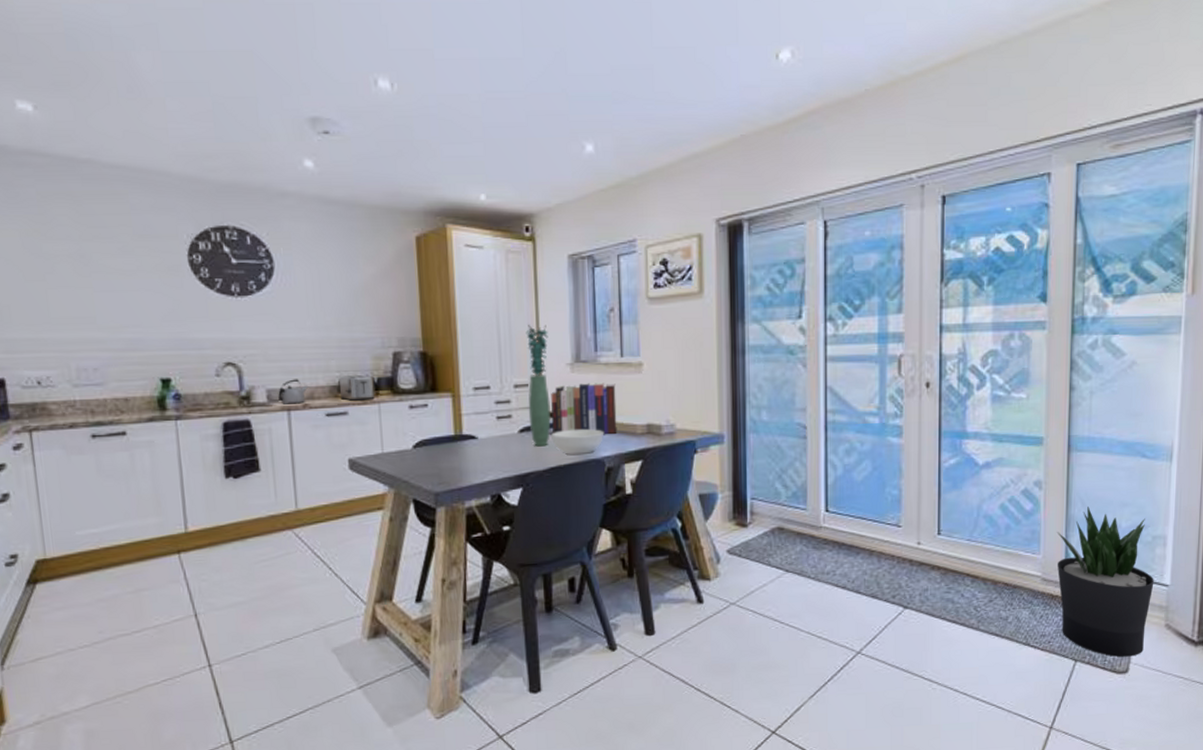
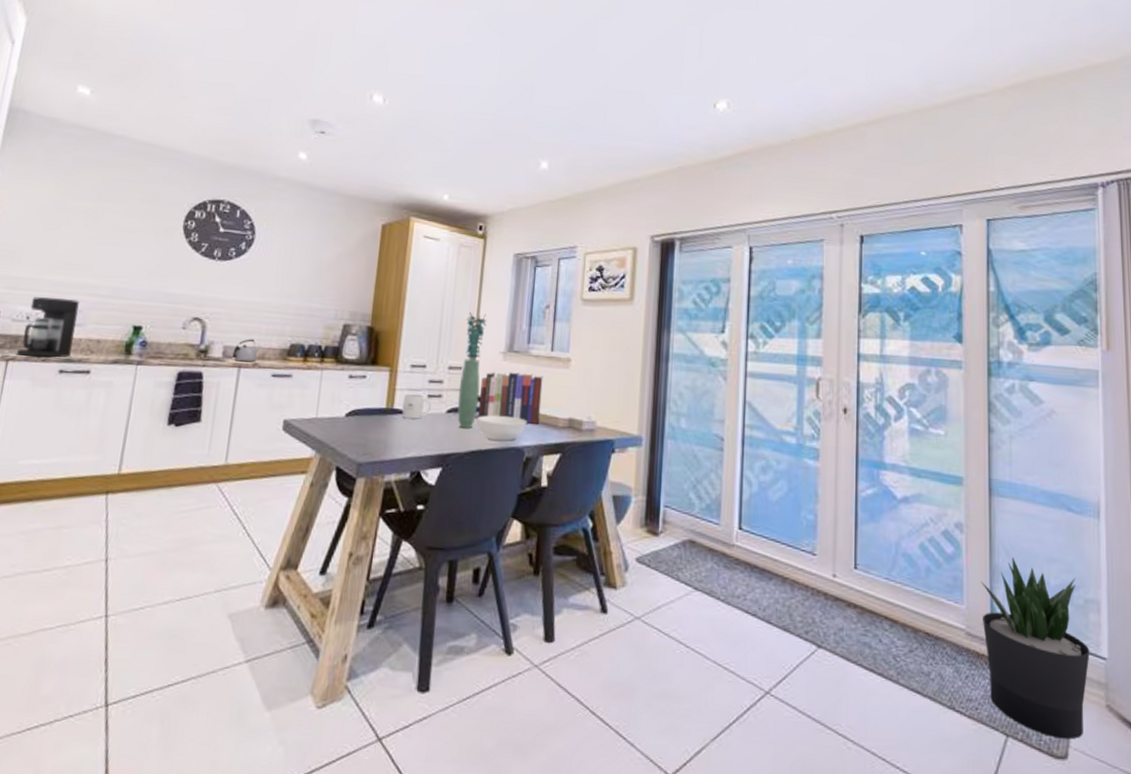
coffee maker: none [37,357,99,425] -> present [17,297,79,358]
toaster: present [339,375,376,402] -> none [288,341,323,366]
mug: none [471,417,502,443] -> present [401,393,431,419]

